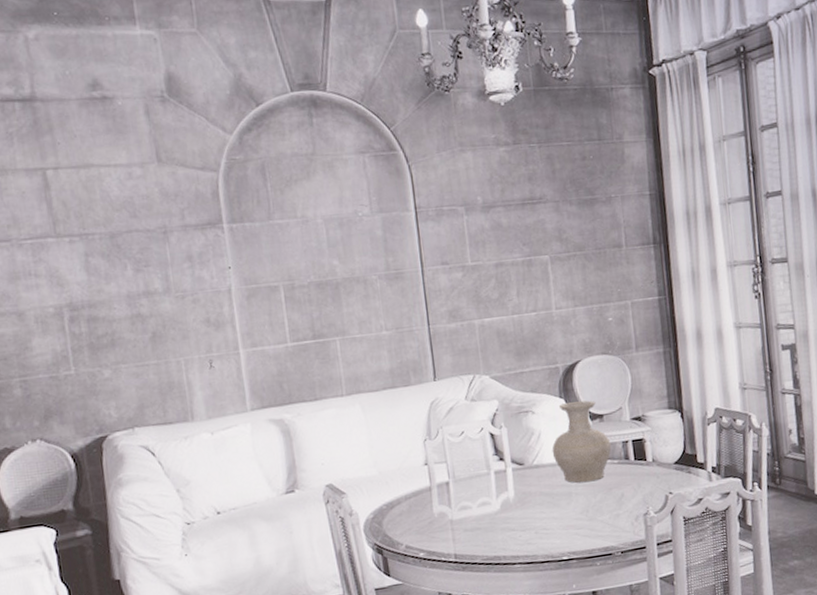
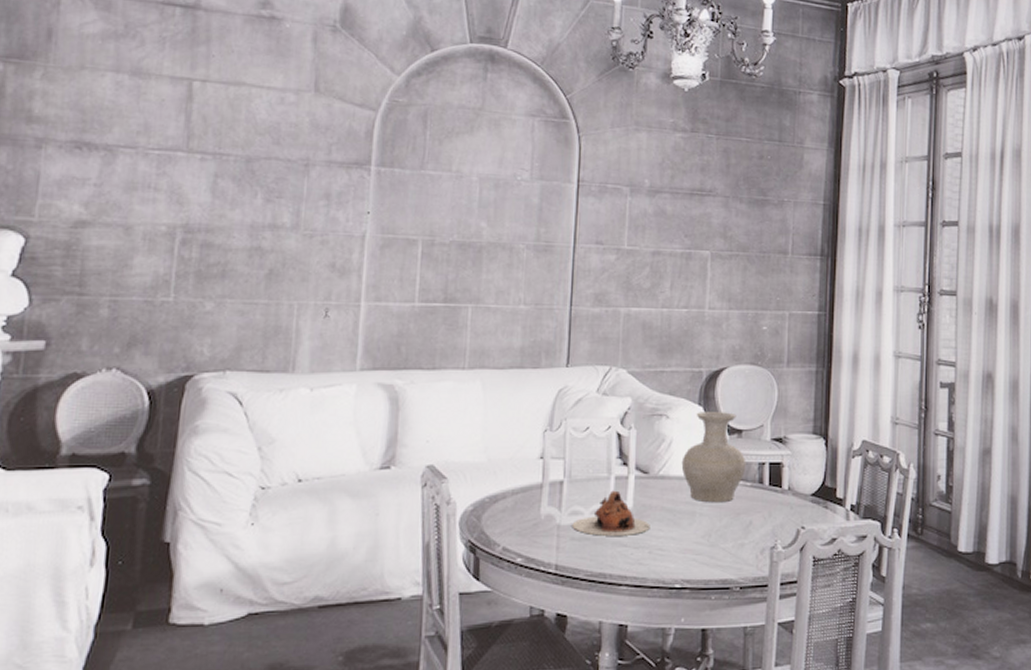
teapot: none [463,483,533,525] -> present [572,490,650,536]

